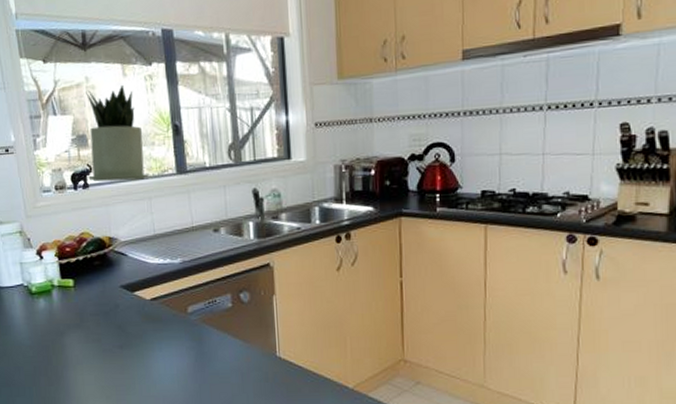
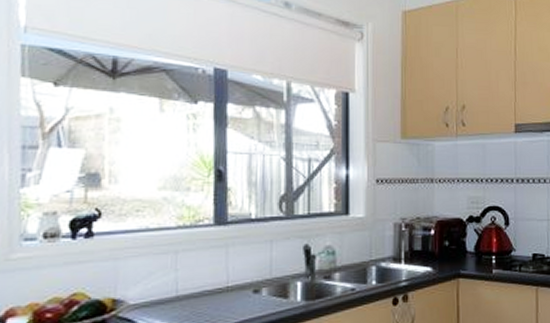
planter: present [86,85,150,182] -> none [94,122,179,231]

